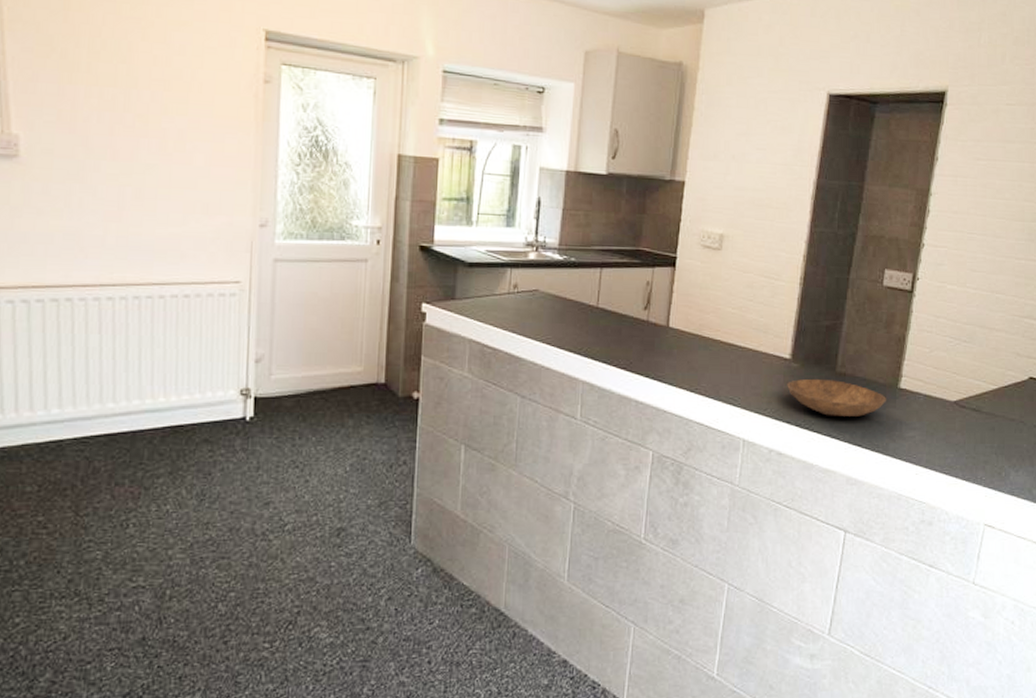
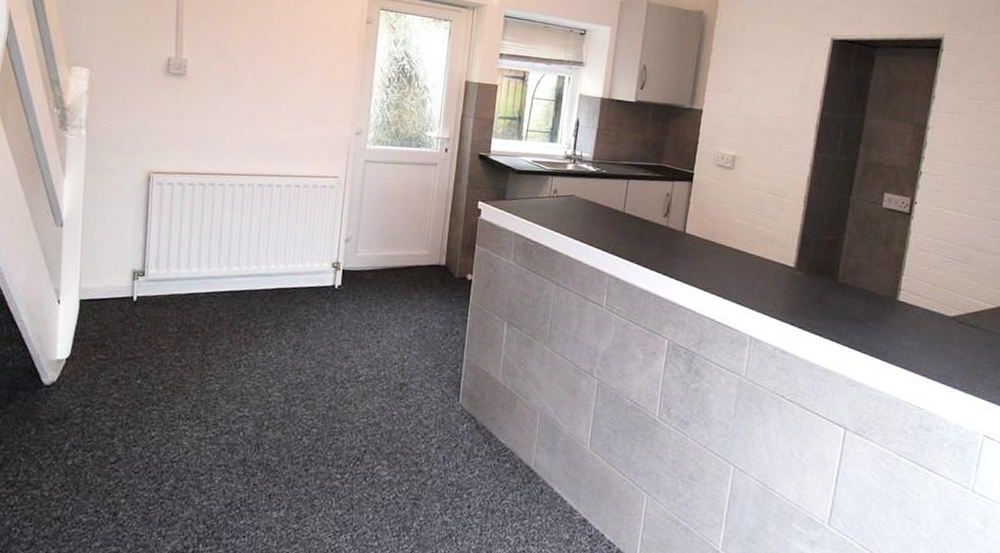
bowl: present [787,378,886,417] -> none [791,286,885,324]

